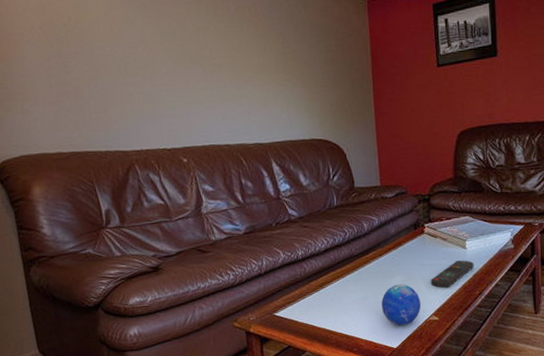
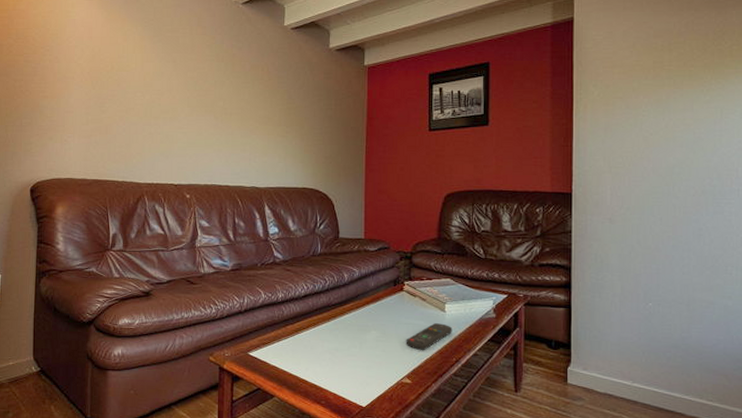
decorative orb: present [381,284,422,326] -> none [353,340,395,384]

